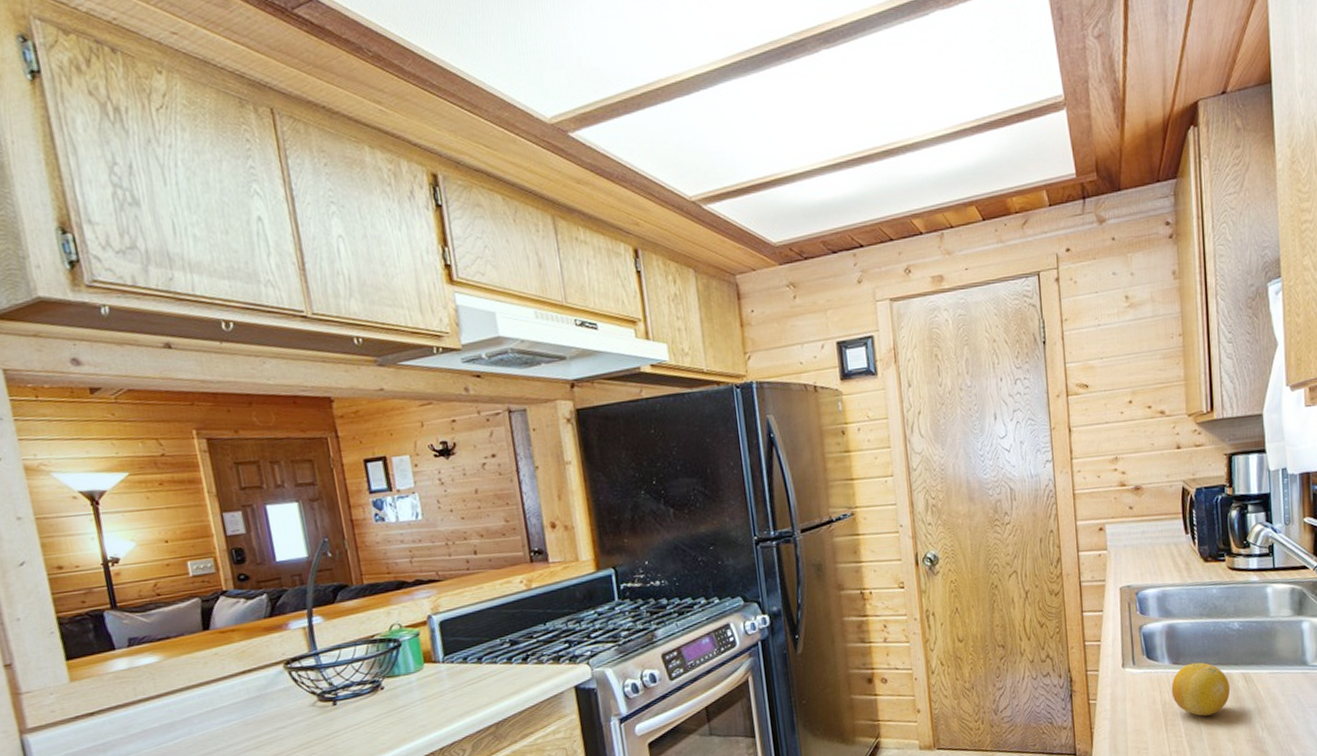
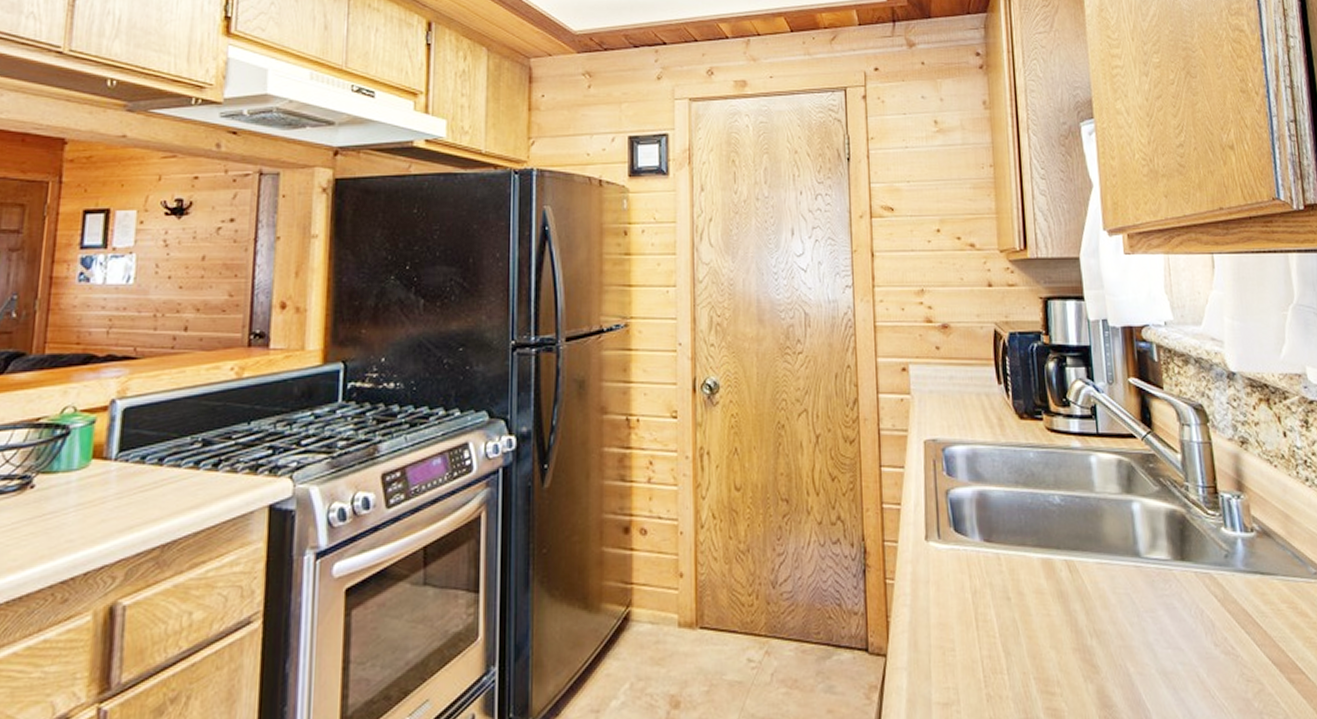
fruit: present [1171,662,1231,716] -> none [982,541,1052,612]

